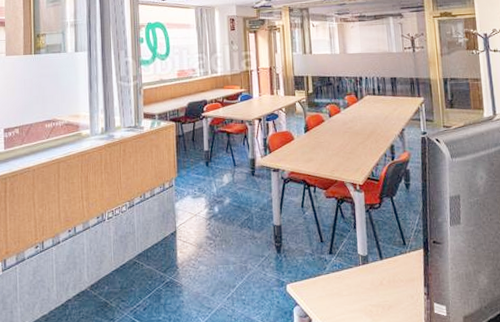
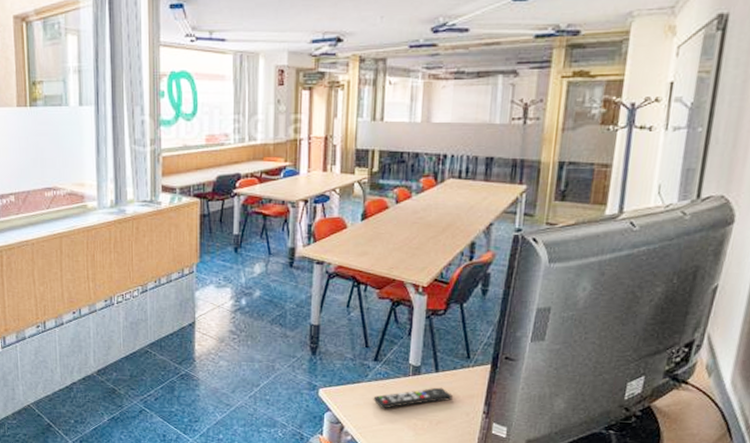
remote control: none [333,273,398,299] -> present [373,387,453,409]

